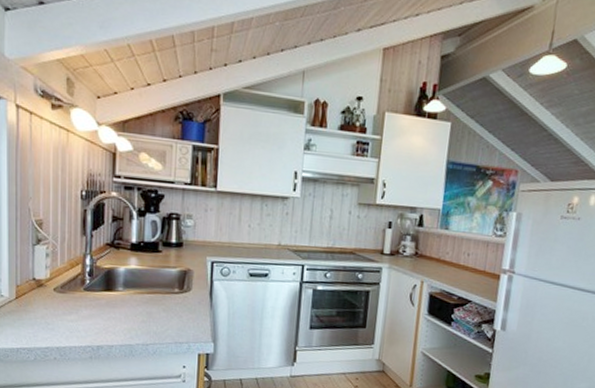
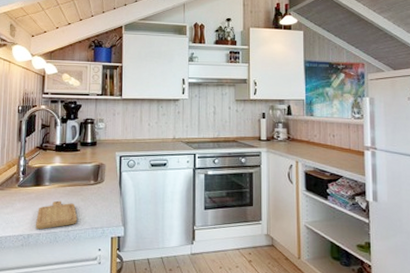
chopping board: none [107,309,158,342] -> present [36,200,78,230]

